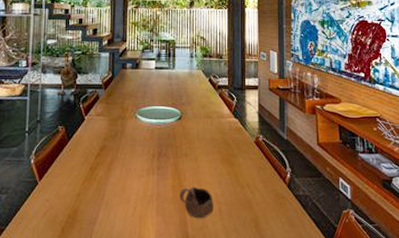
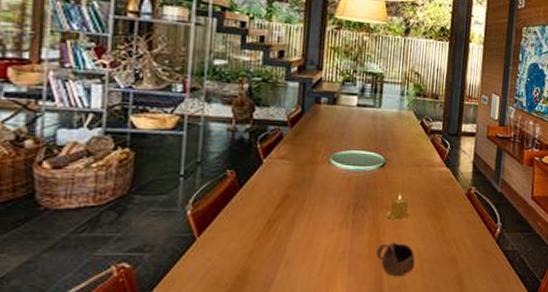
candle: none [184,142,206,166] -> present [385,193,410,219]

